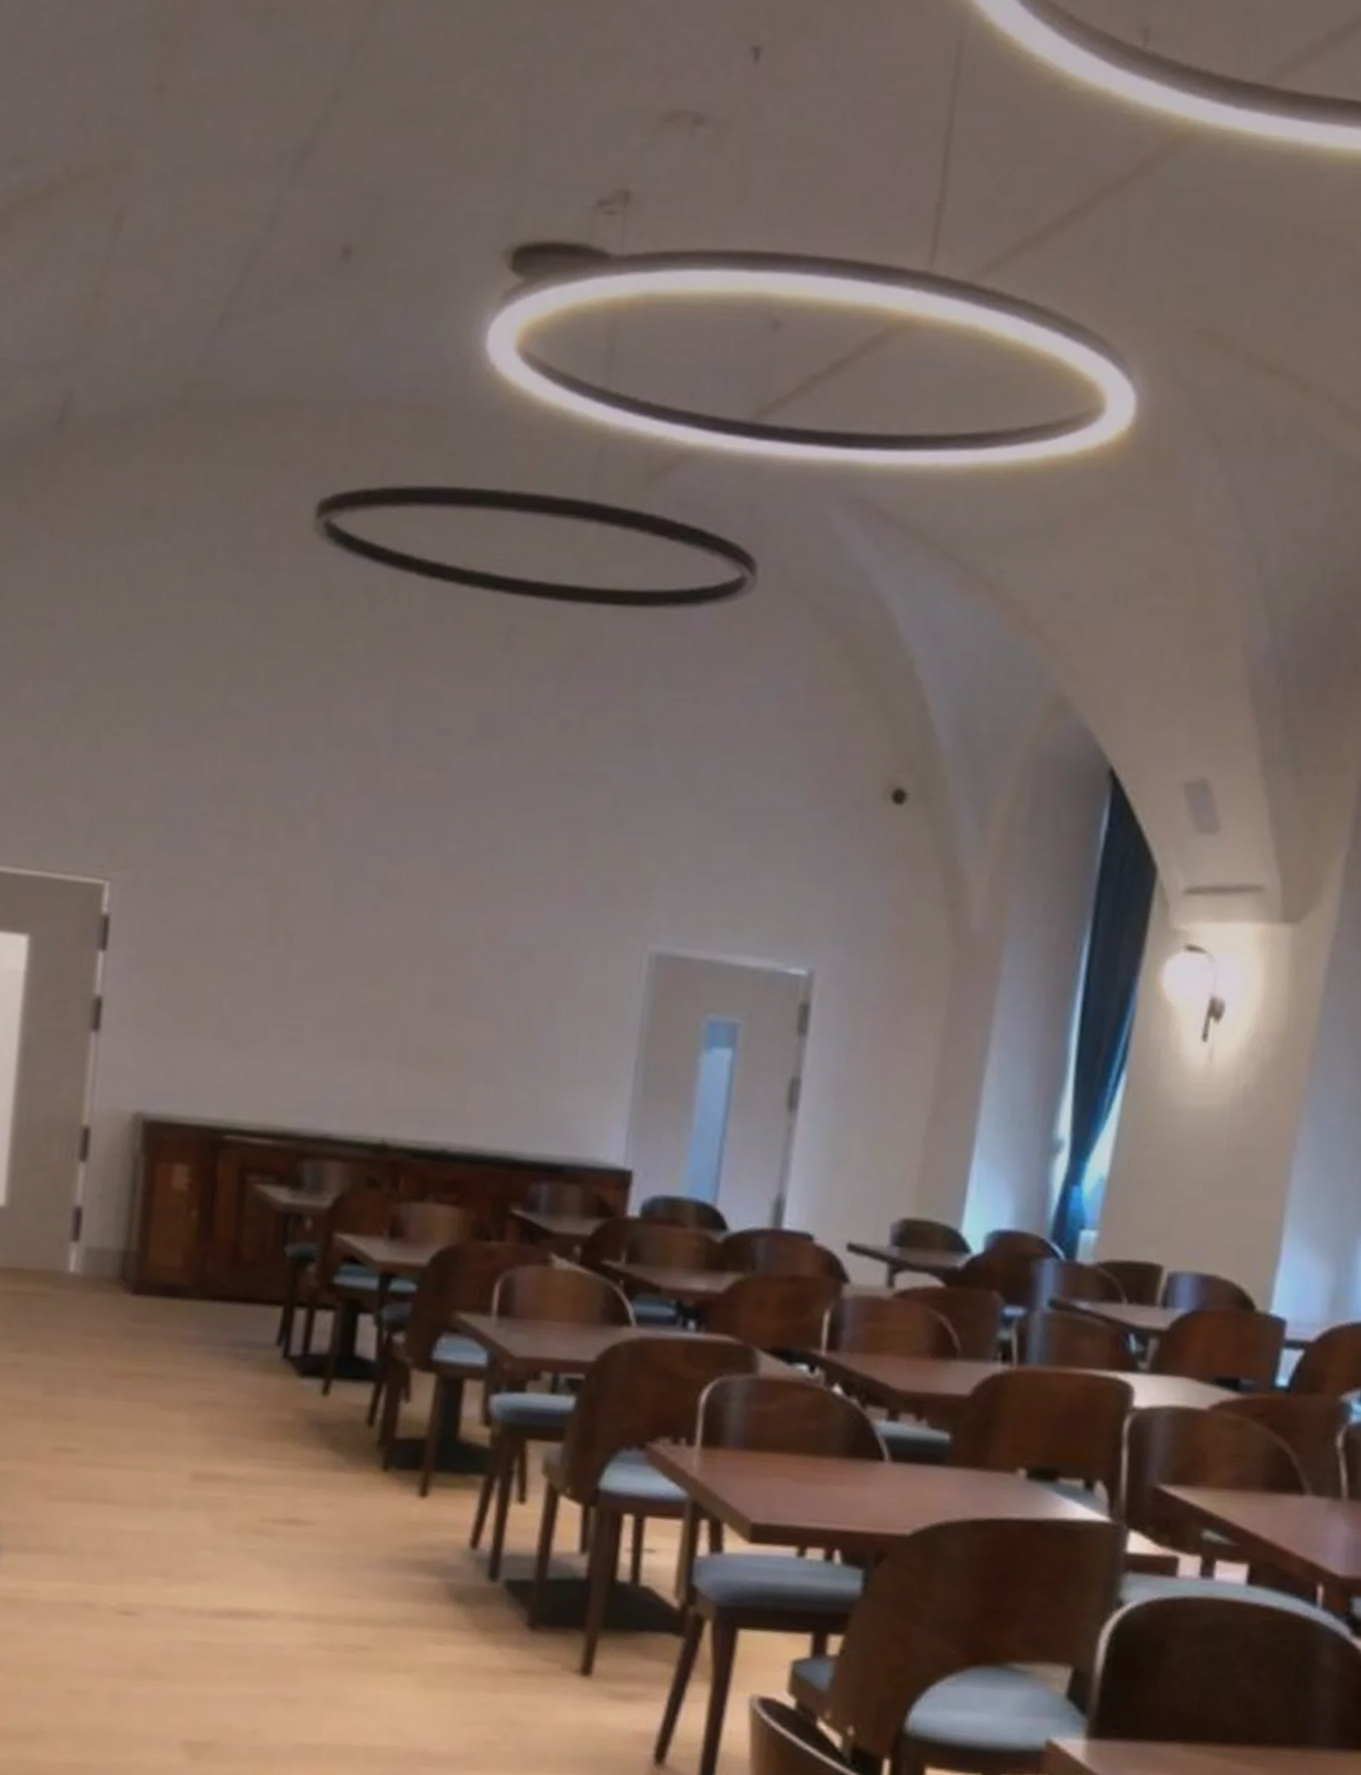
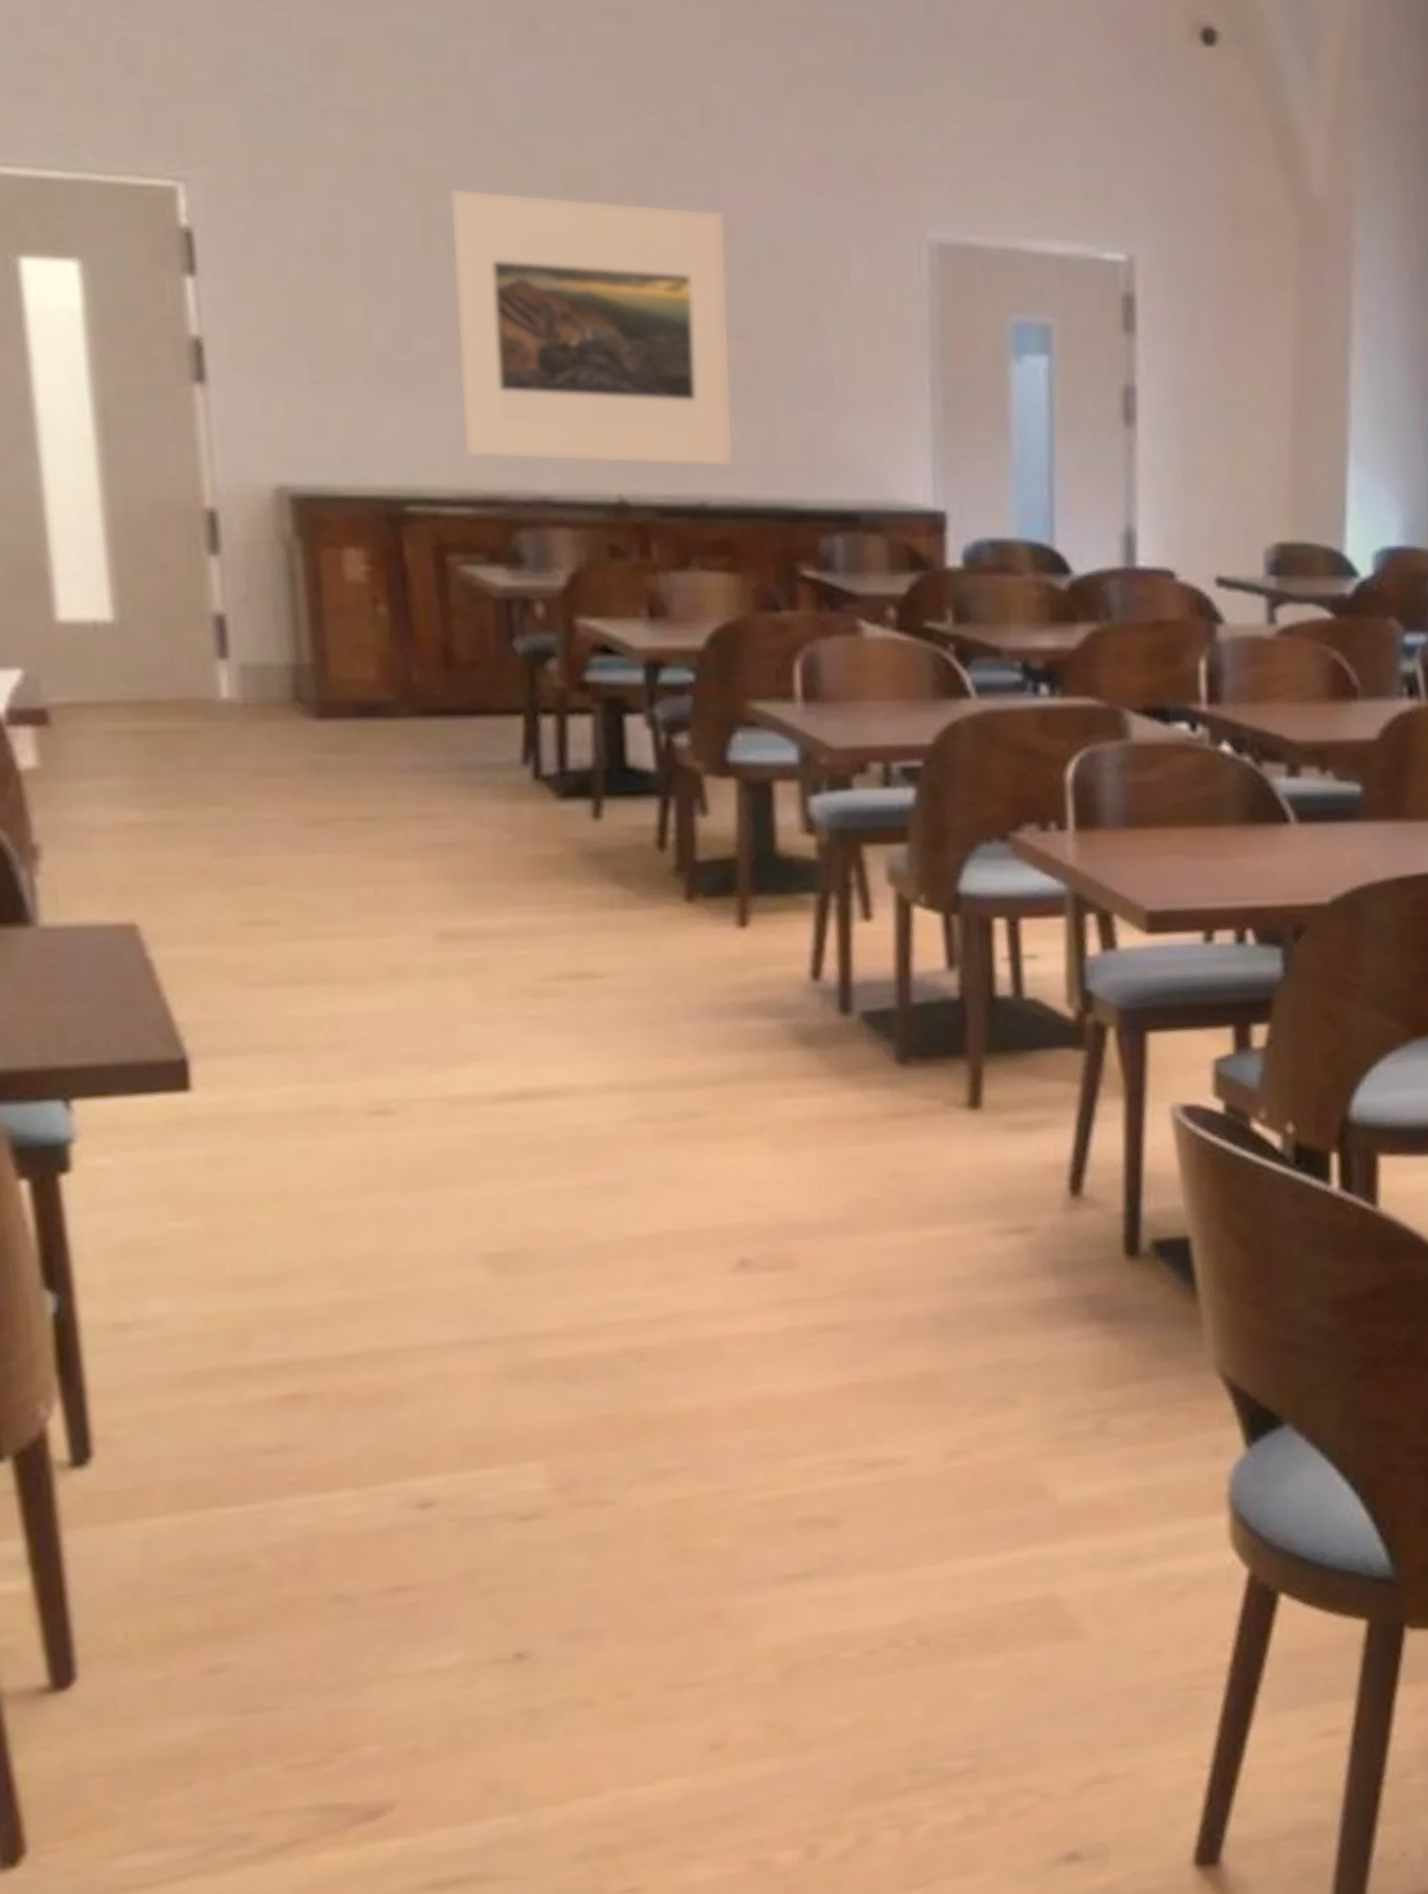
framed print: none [273,893,495,1122] -> present [448,187,734,467]

